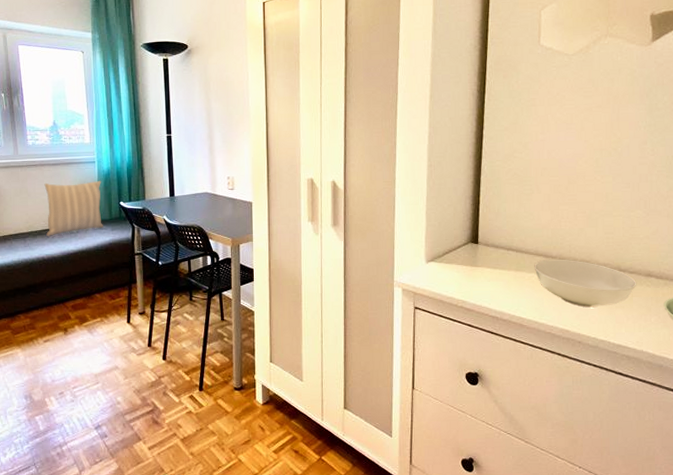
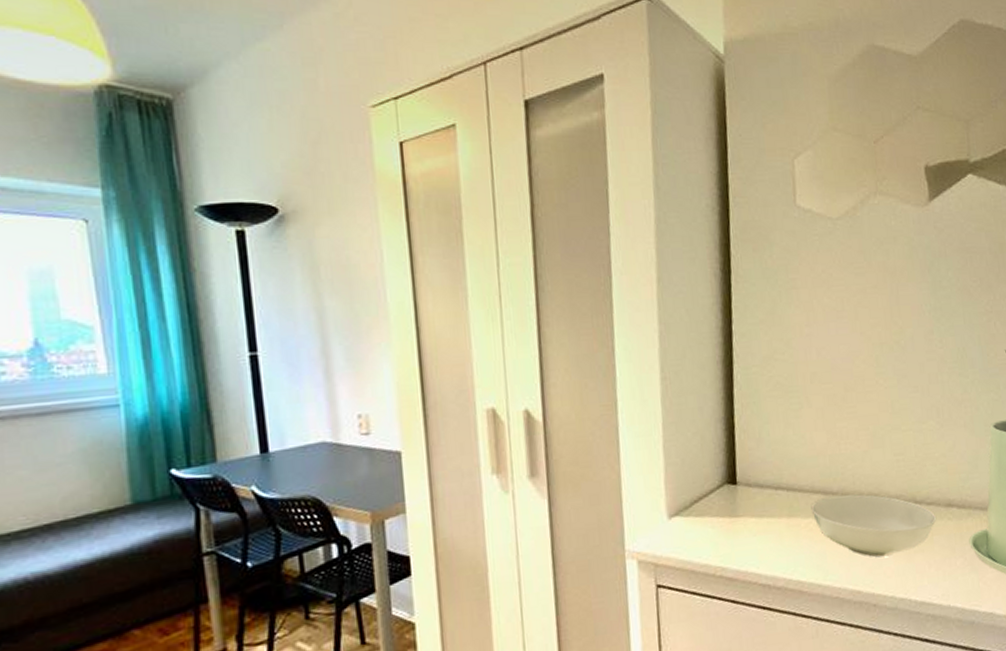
pillow: present [44,180,103,236] -> none [21,435,141,541]

